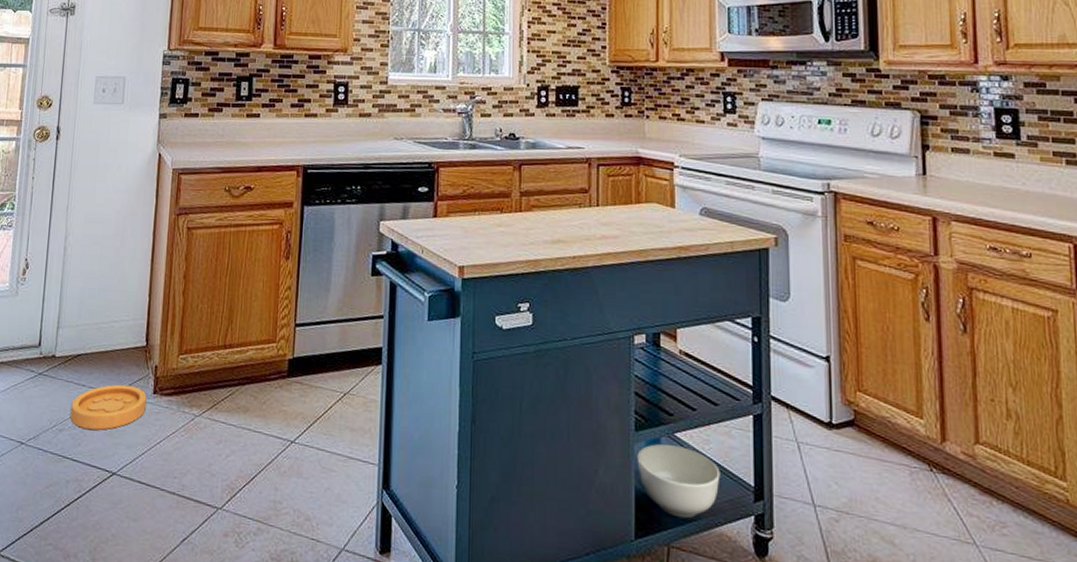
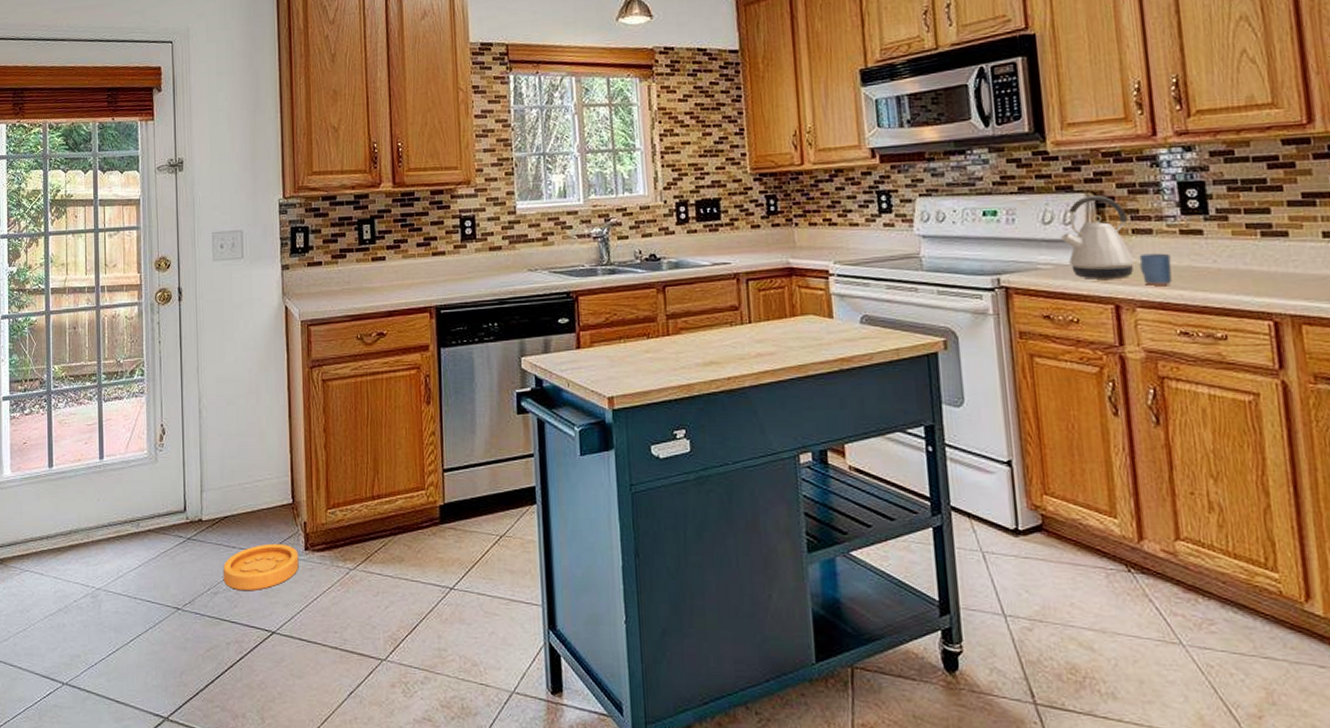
bowl: present [637,443,720,519] -> none [812,563,902,638]
kettle: none [886,114,955,193] -> present [1060,195,1138,280]
mug: none [956,171,985,202] -> present [1138,253,1172,285]

